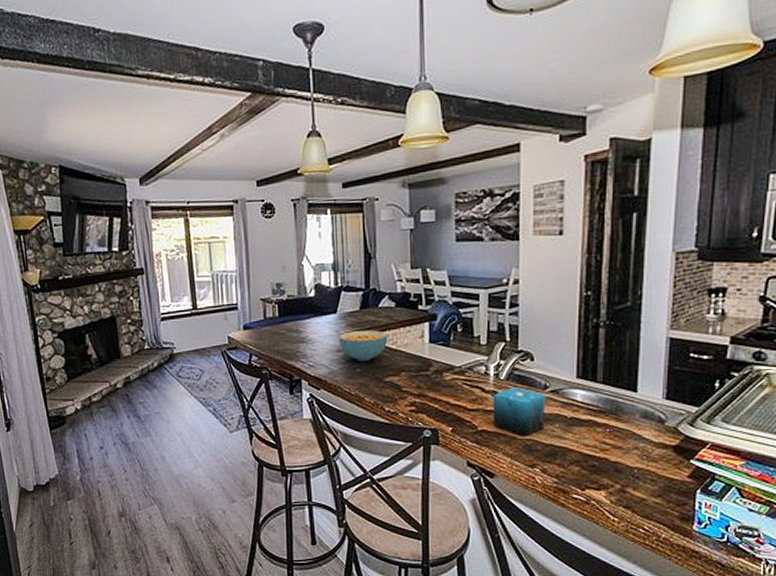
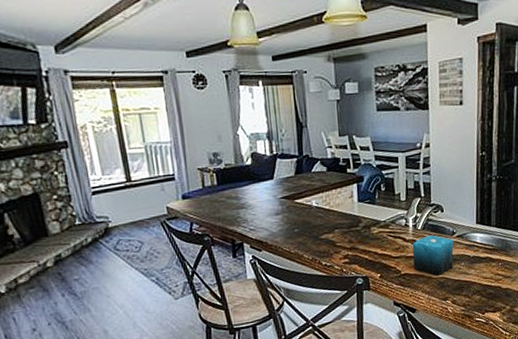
cereal bowl: present [339,330,388,361] -> none [277,193,322,222]

